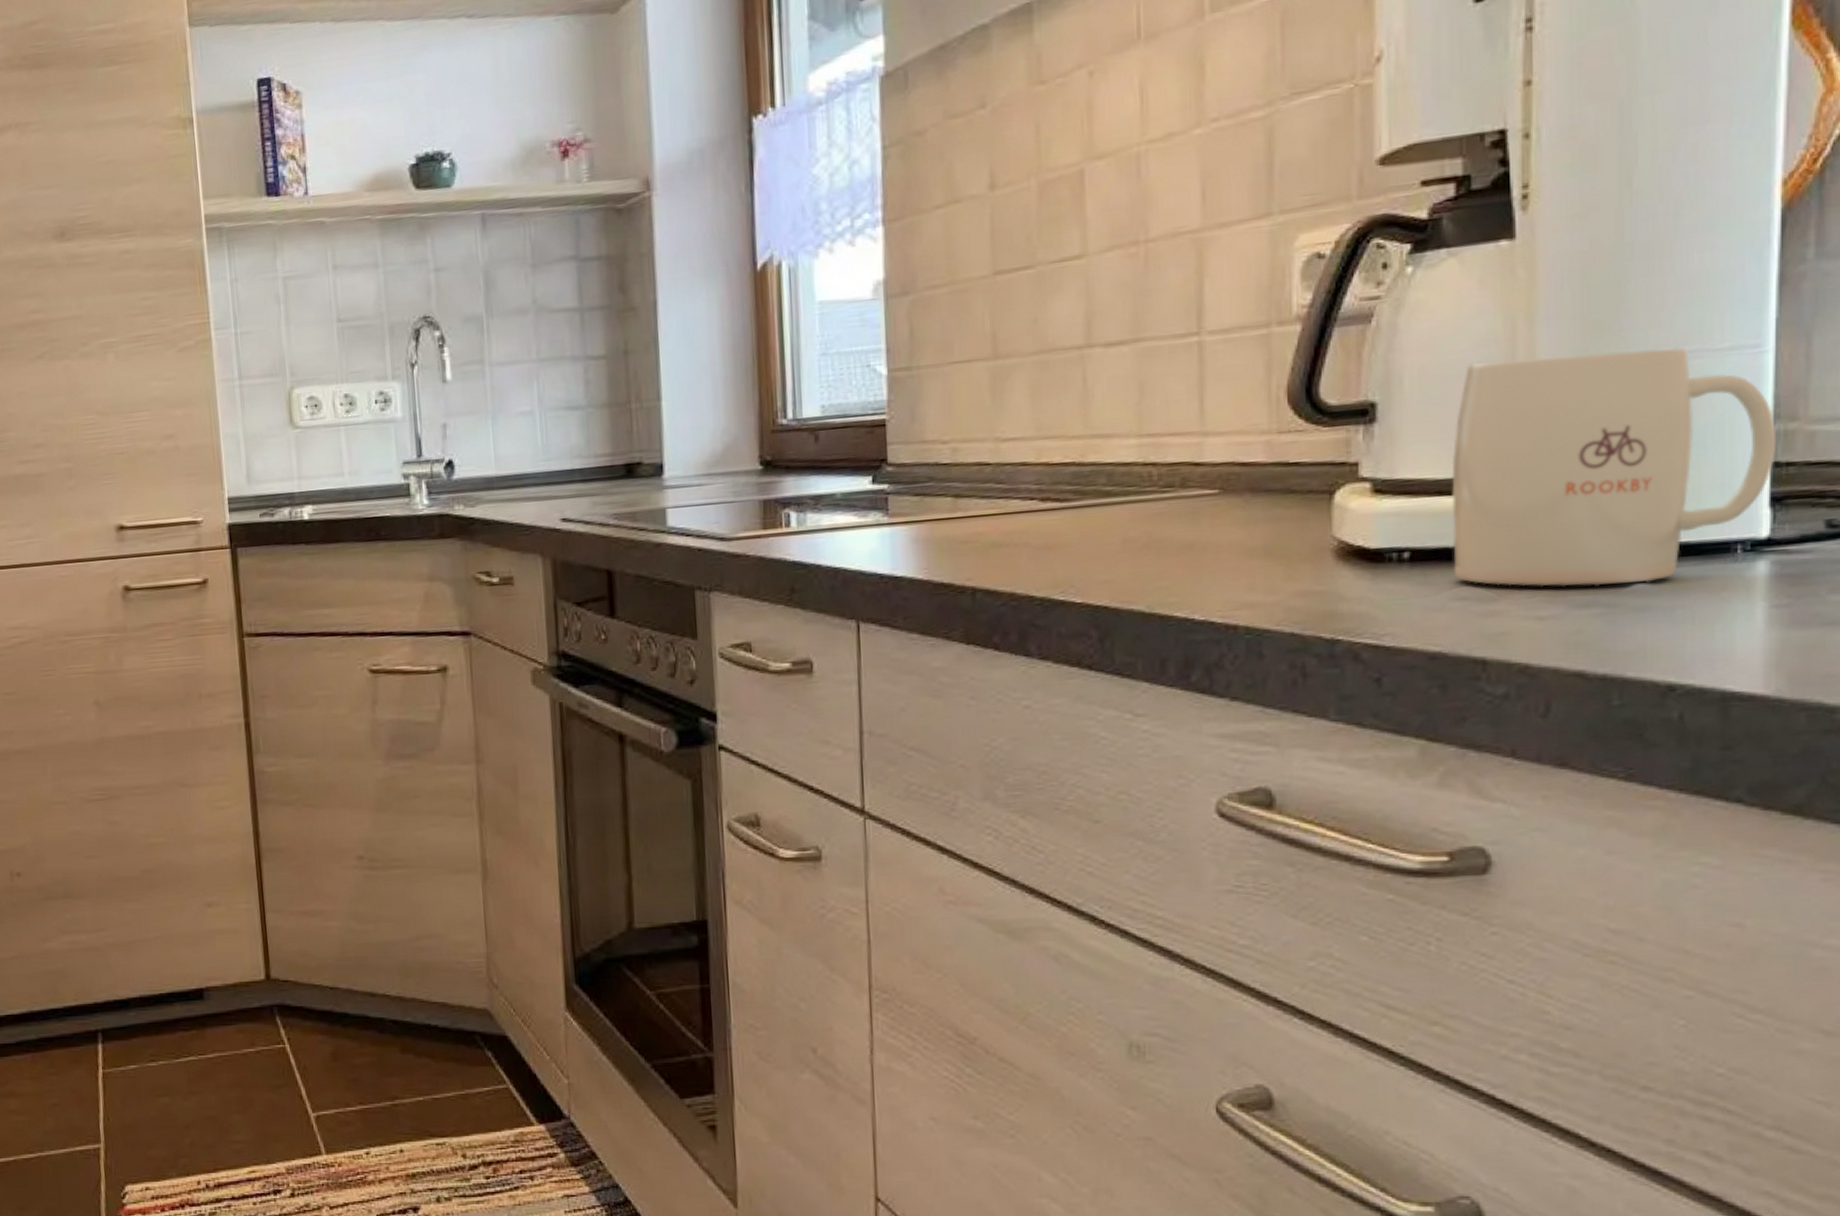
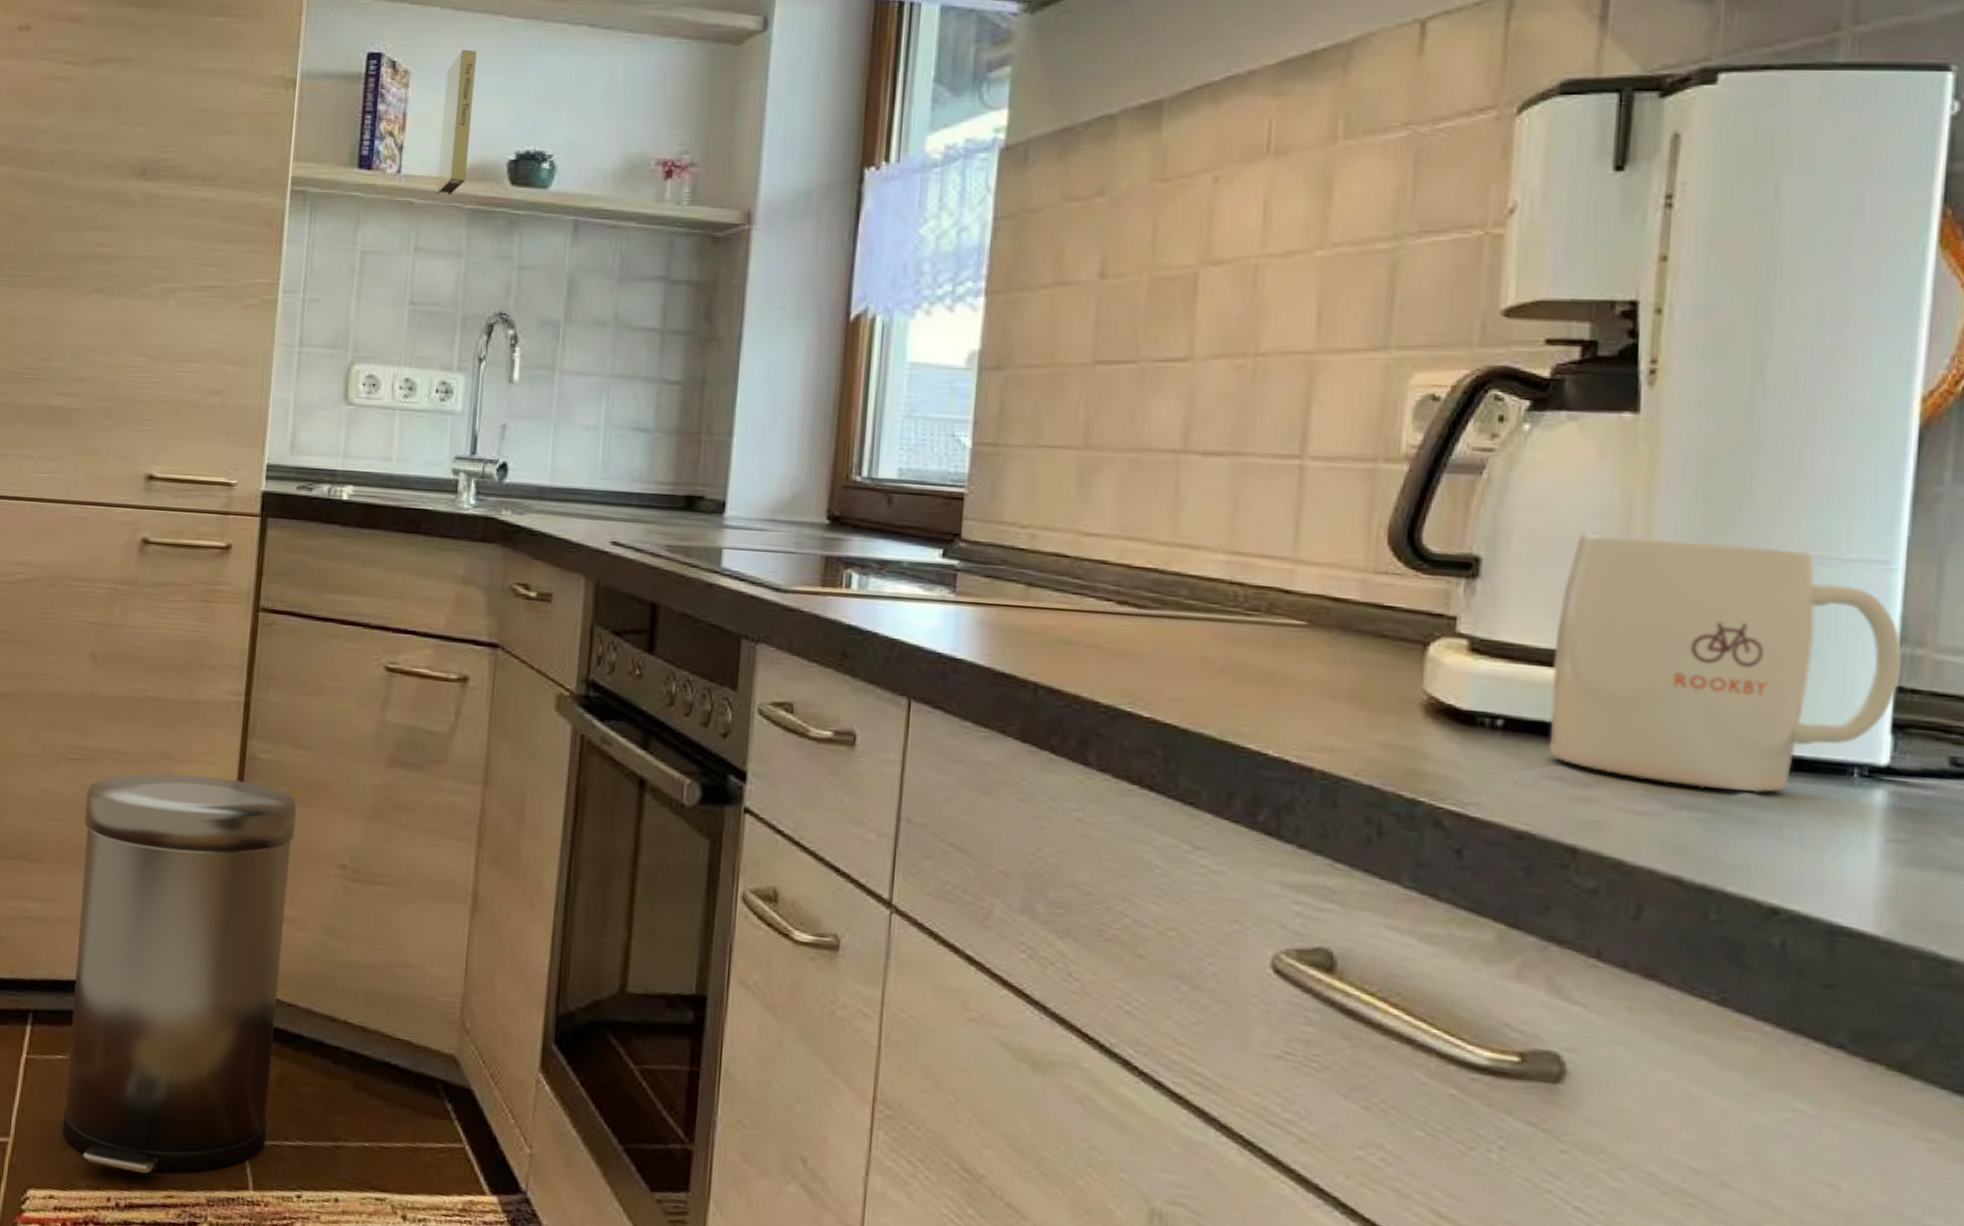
pedal bin: none [114,795,330,1156] -> present [62,773,297,1174]
book: none [336,60,371,211] -> present [436,49,477,196]

